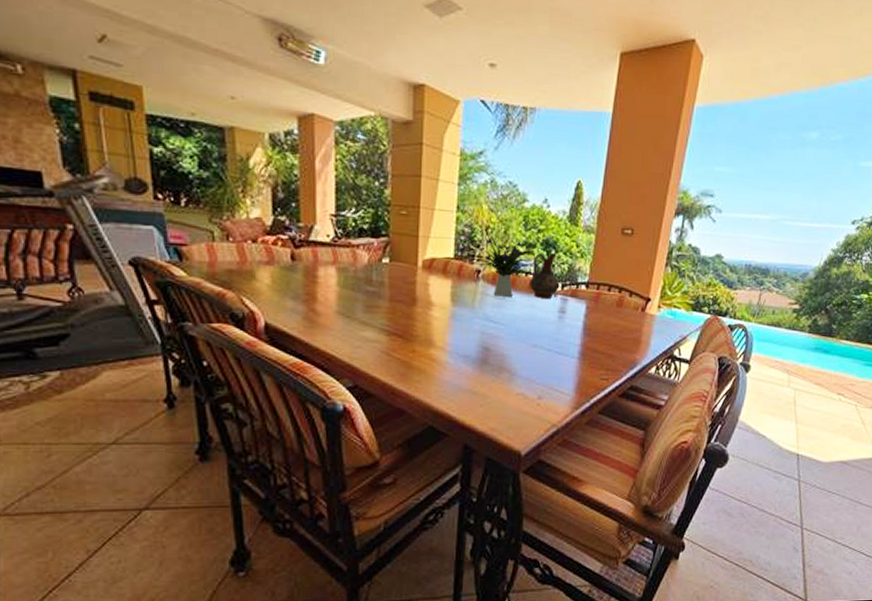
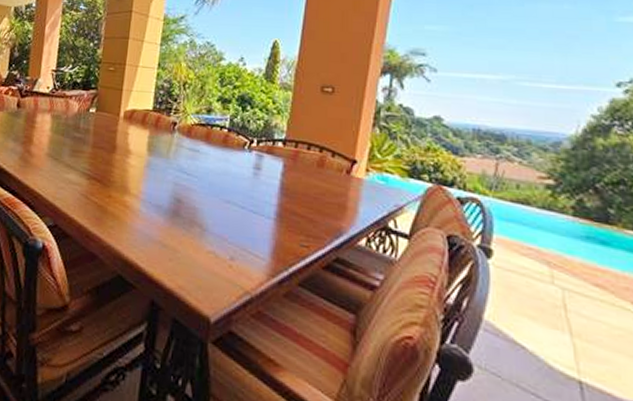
flower arrangement: present [478,234,535,297] -> none [175,89,230,150]
pitcher: present [530,253,559,298] -> none [224,108,254,154]

